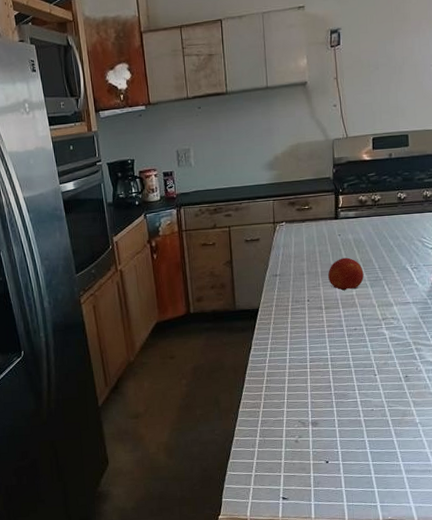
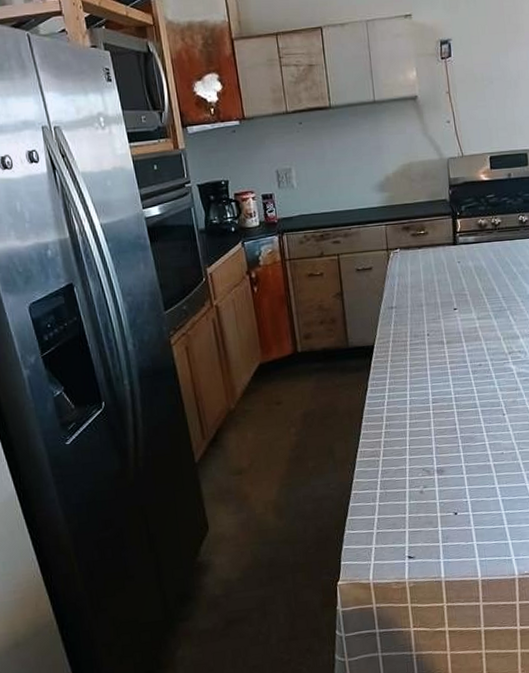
fruit: present [328,257,364,291] -> none [448,286,487,323]

